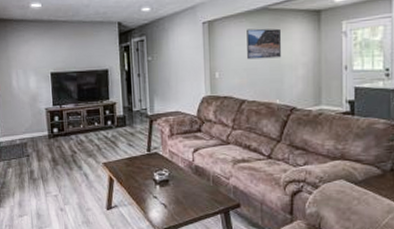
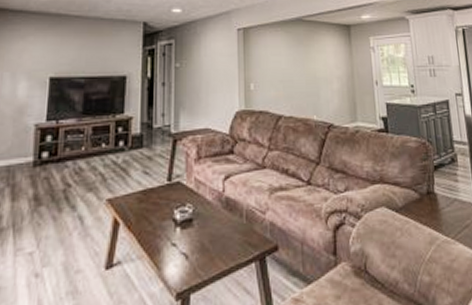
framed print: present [247,28,281,60] -> none [282,39,316,71]

